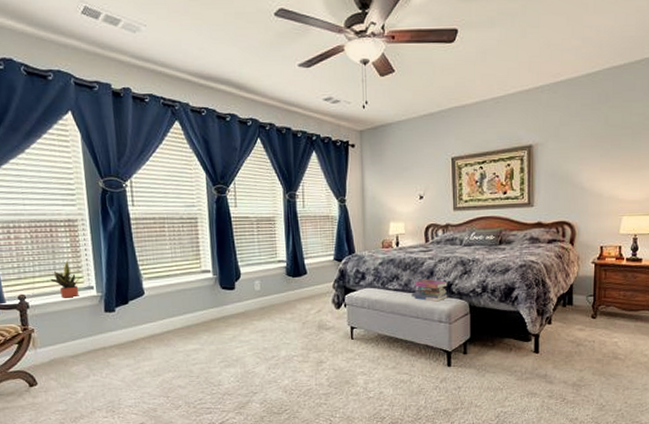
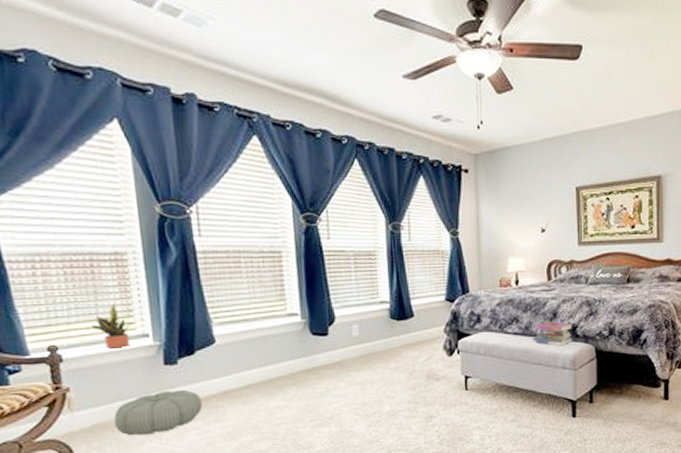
pouf: none [66,332,135,370] -> present [113,389,203,436]

